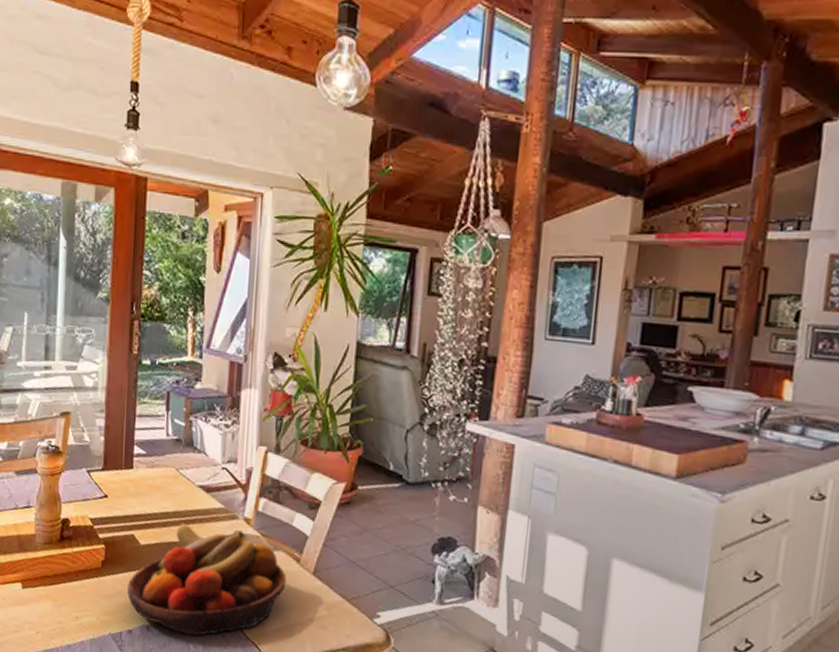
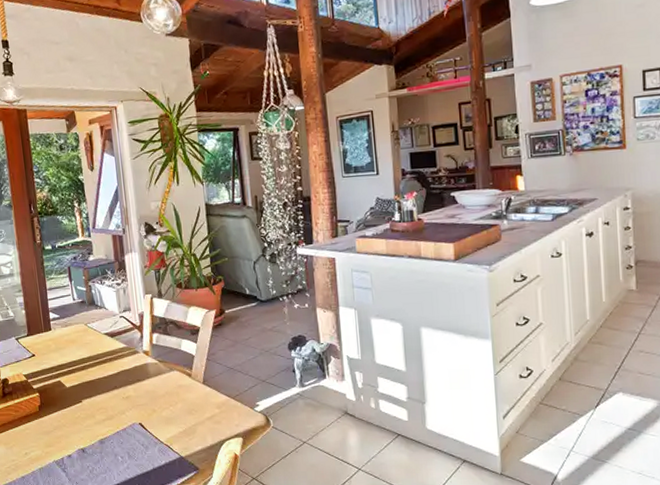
fruit bowl: present [127,522,287,637] -> none [62,360,184,450]

